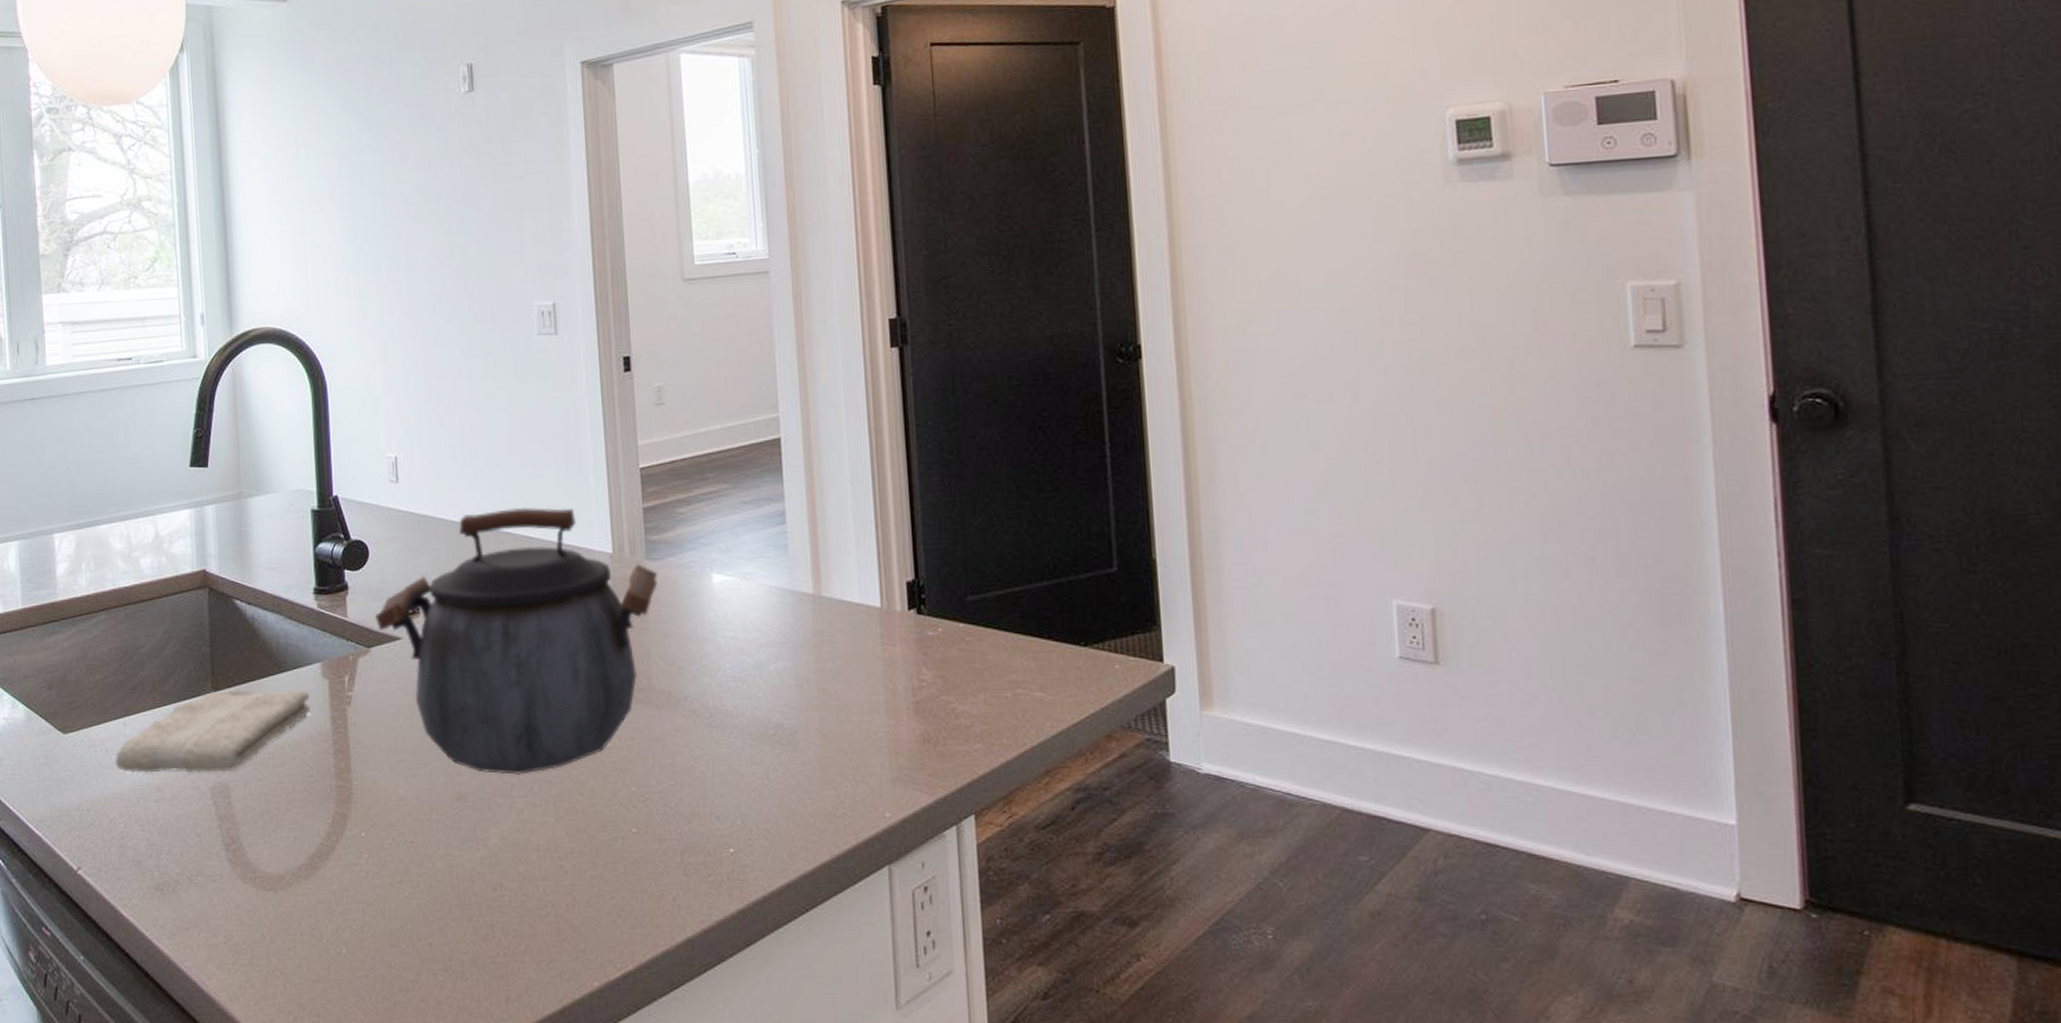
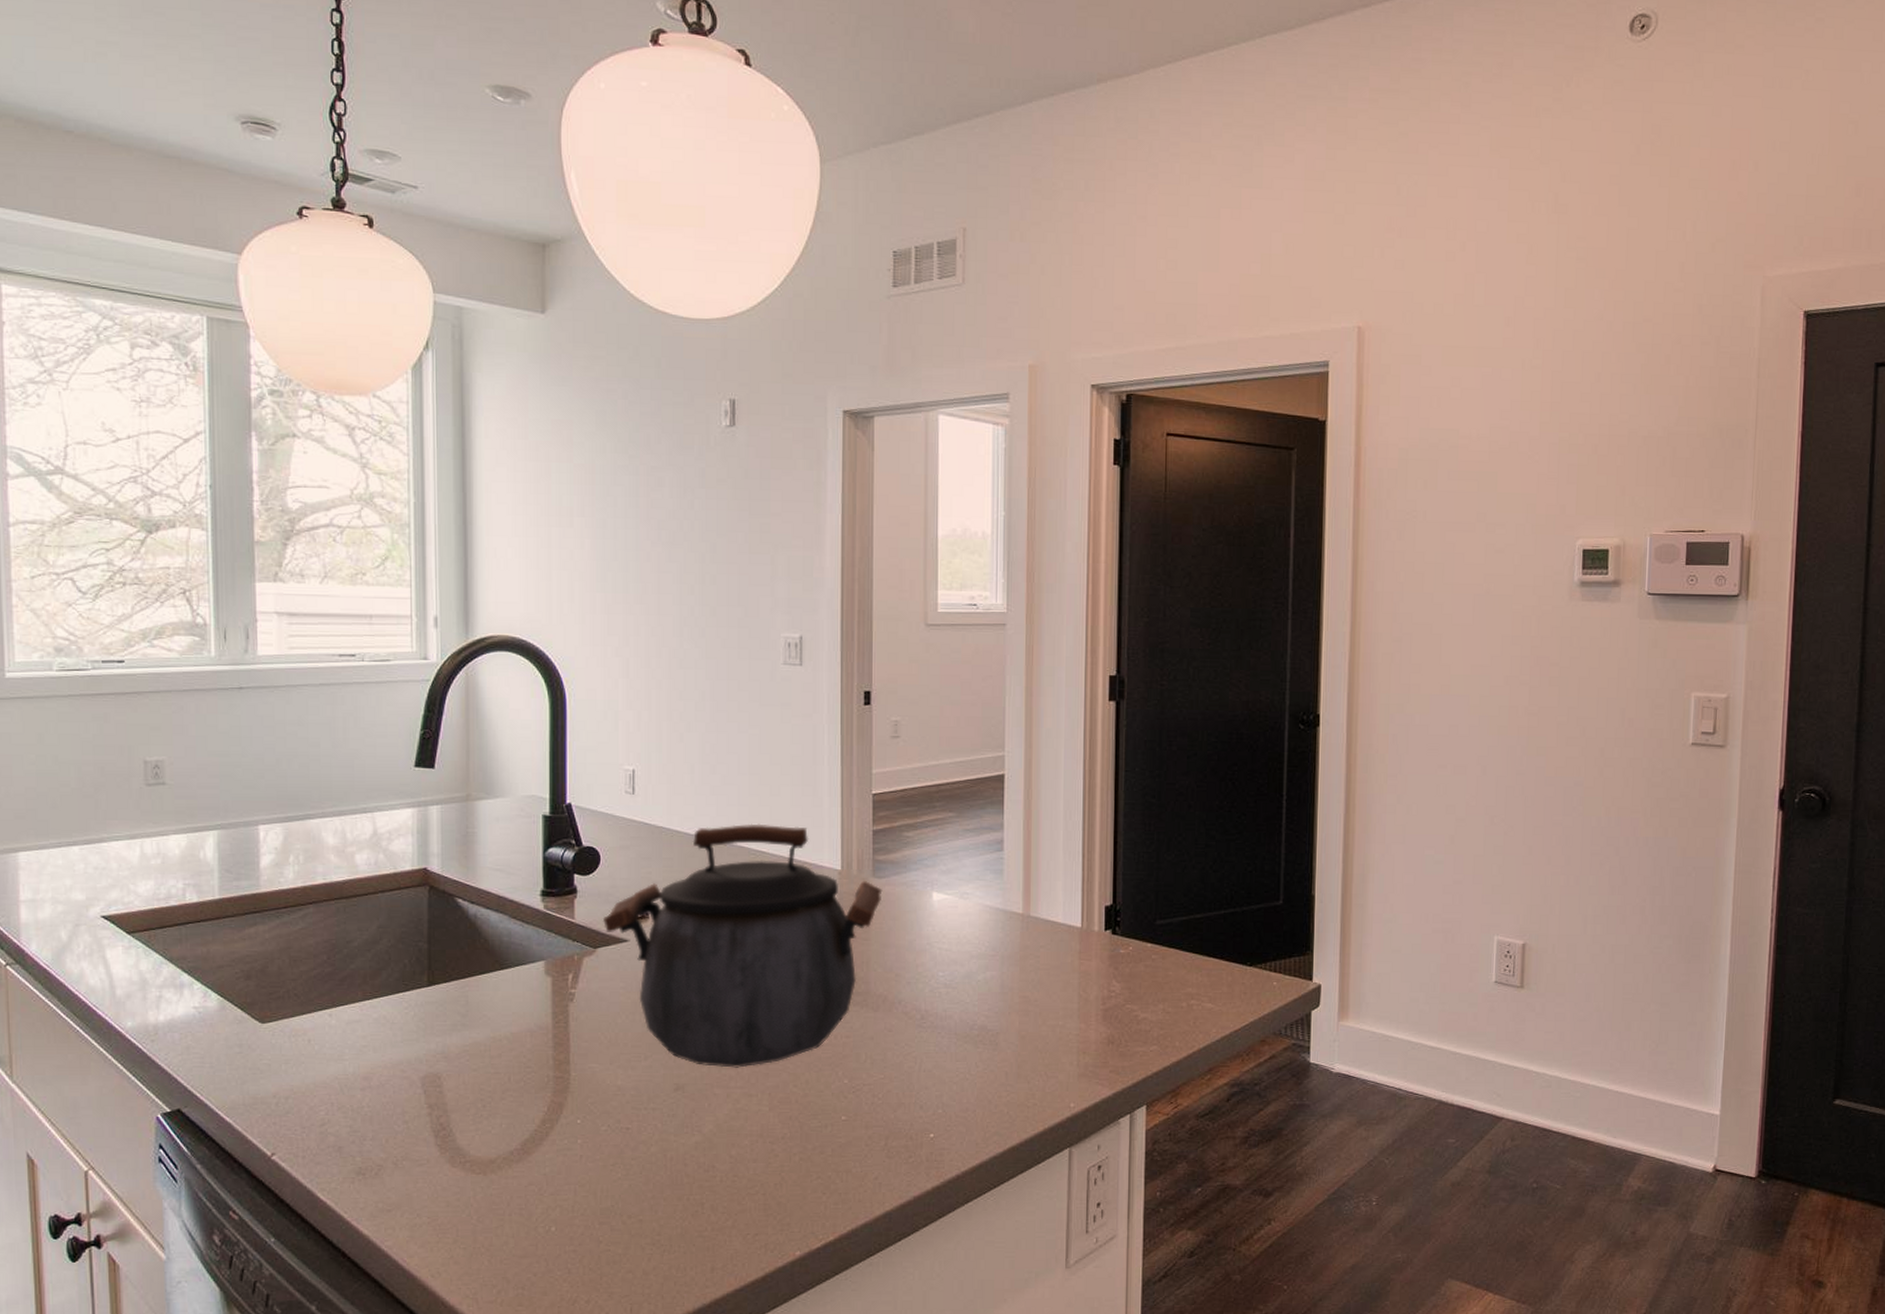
washcloth: present [115,689,310,773] -> none [318,985,531,1063]

